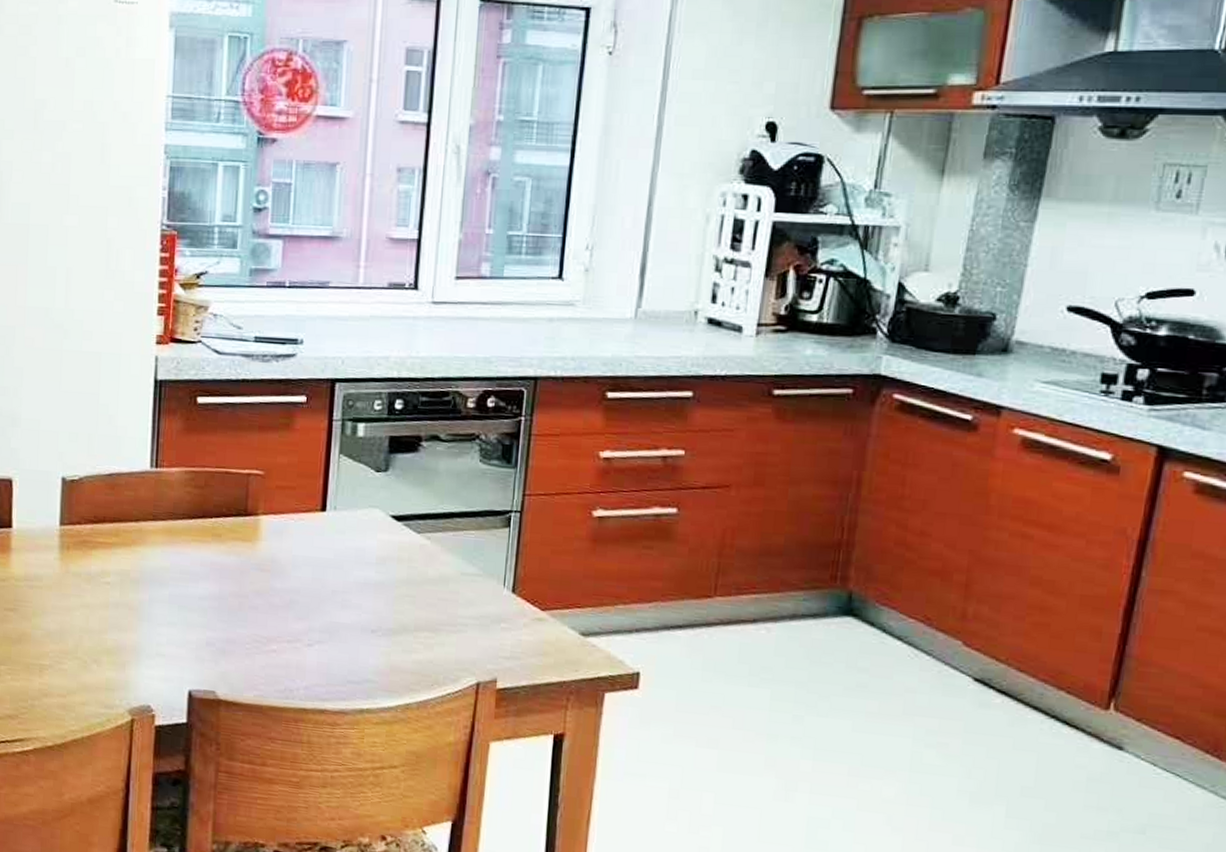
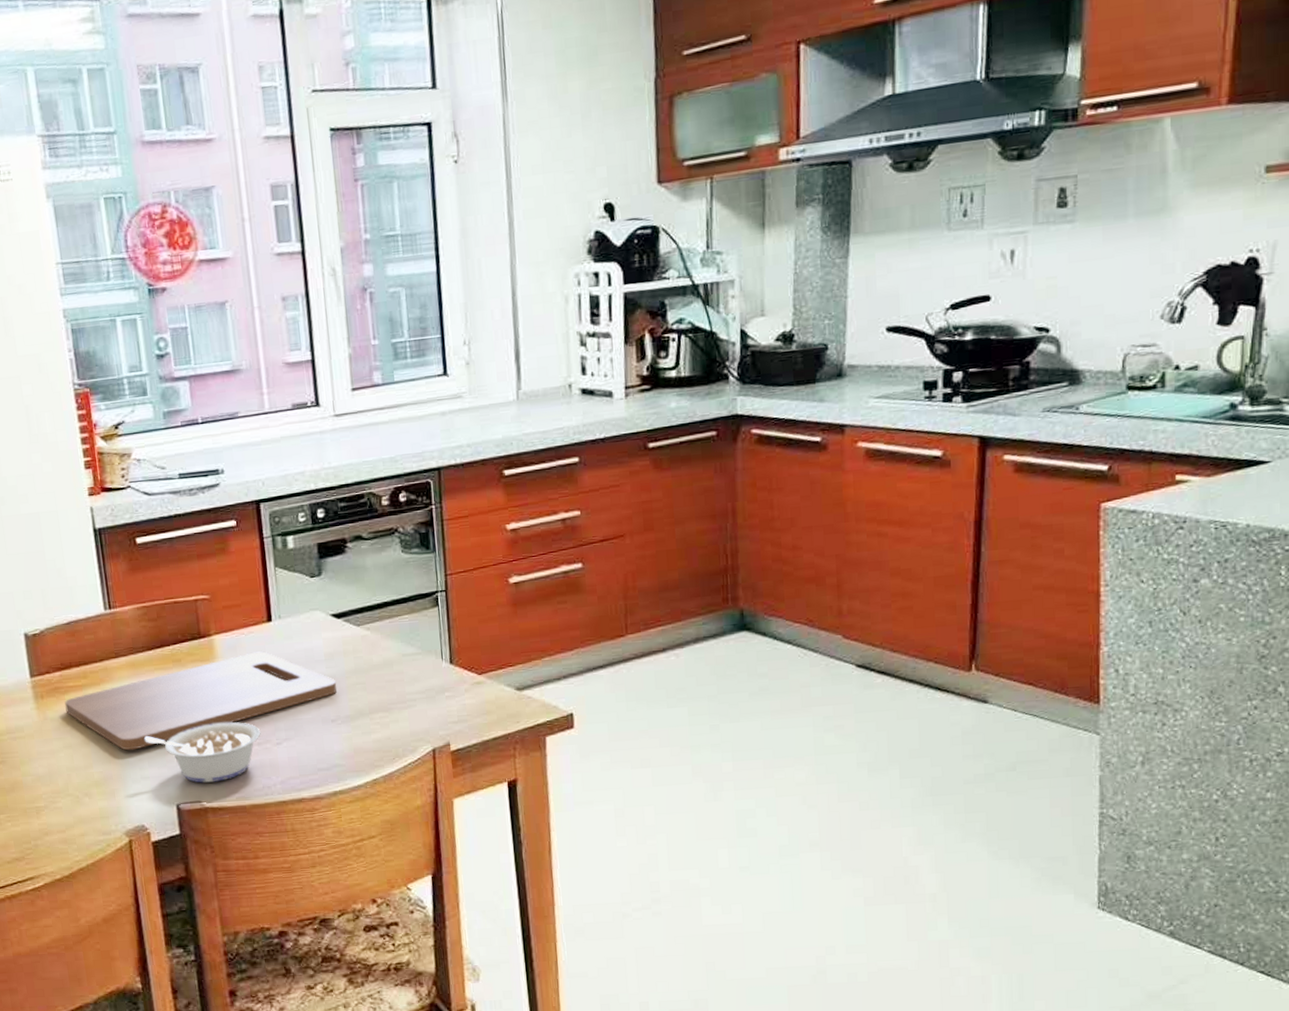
cutting board: none [90,541,384,623] -> present [65,651,337,751]
legume: none [167,609,293,674] -> present [144,722,261,783]

